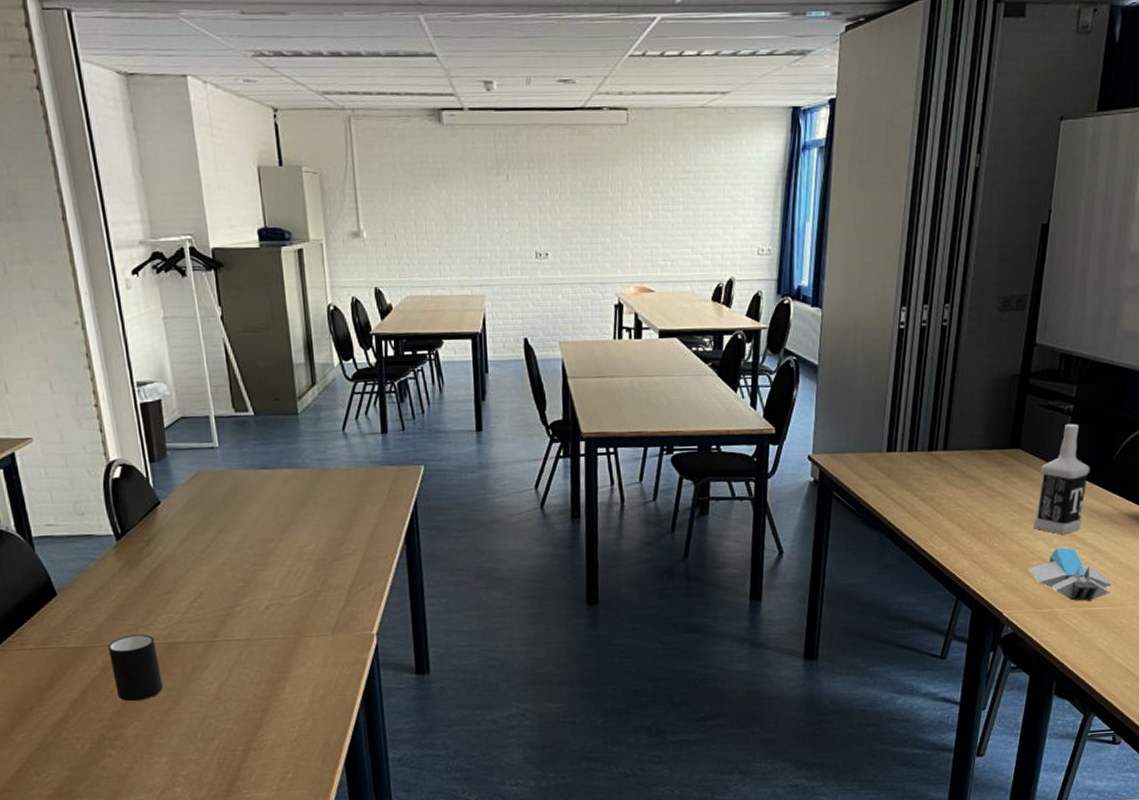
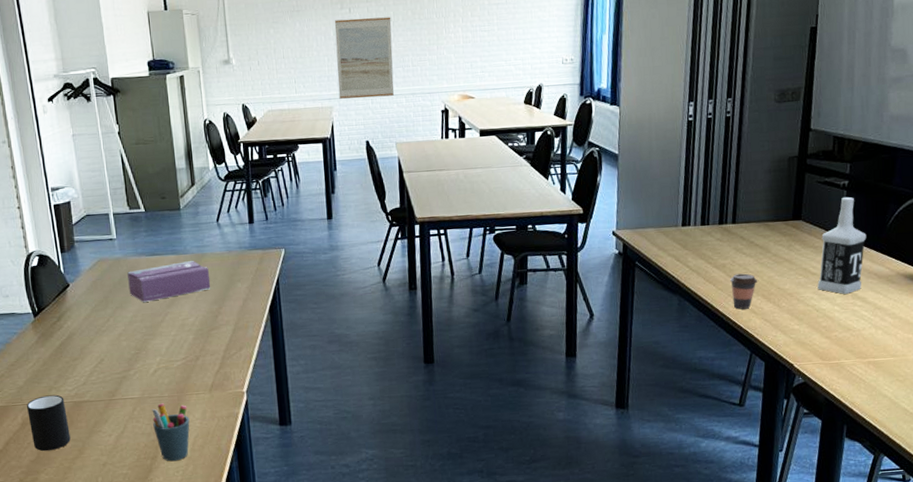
tissue box: none [232,475,335,525] -> present [127,260,211,302]
pen holder: none [262,646,308,715] -> present [152,403,190,462]
wall art: none [488,187,559,287] -> present [334,17,394,99]
coffee cup: none [938,508,969,549] -> present [730,273,758,310]
paper tray: present [1027,547,1113,601] -> none [814,305,894,353]

